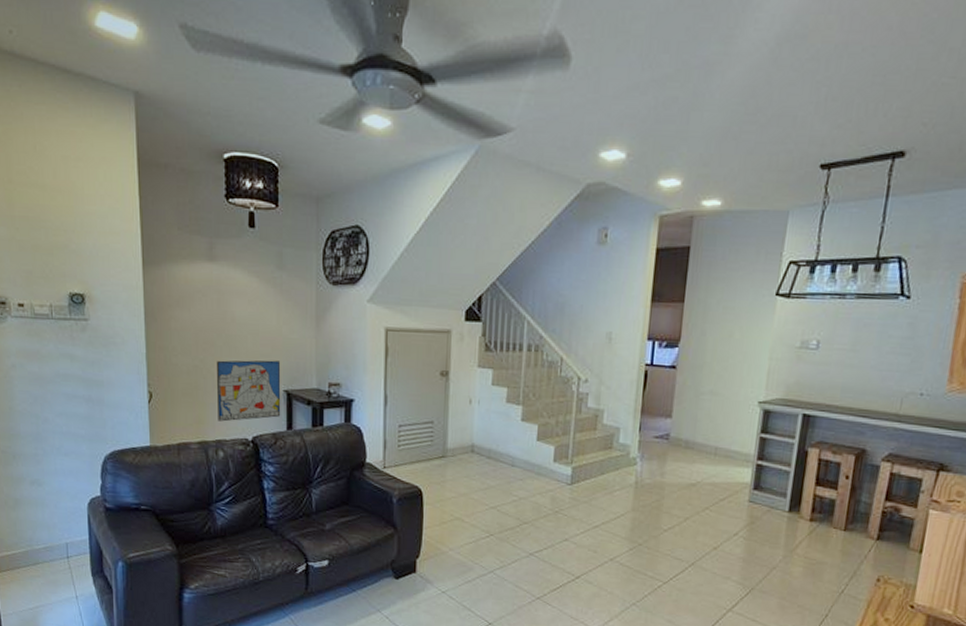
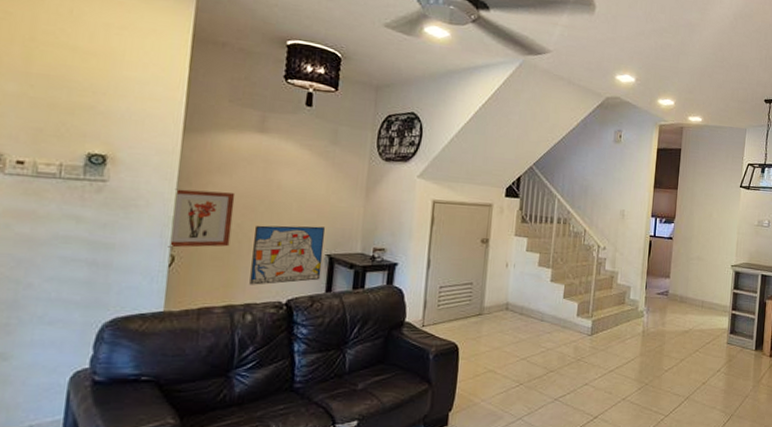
wall art: none [143,325,196,384] -> present [168,188,236,248]

